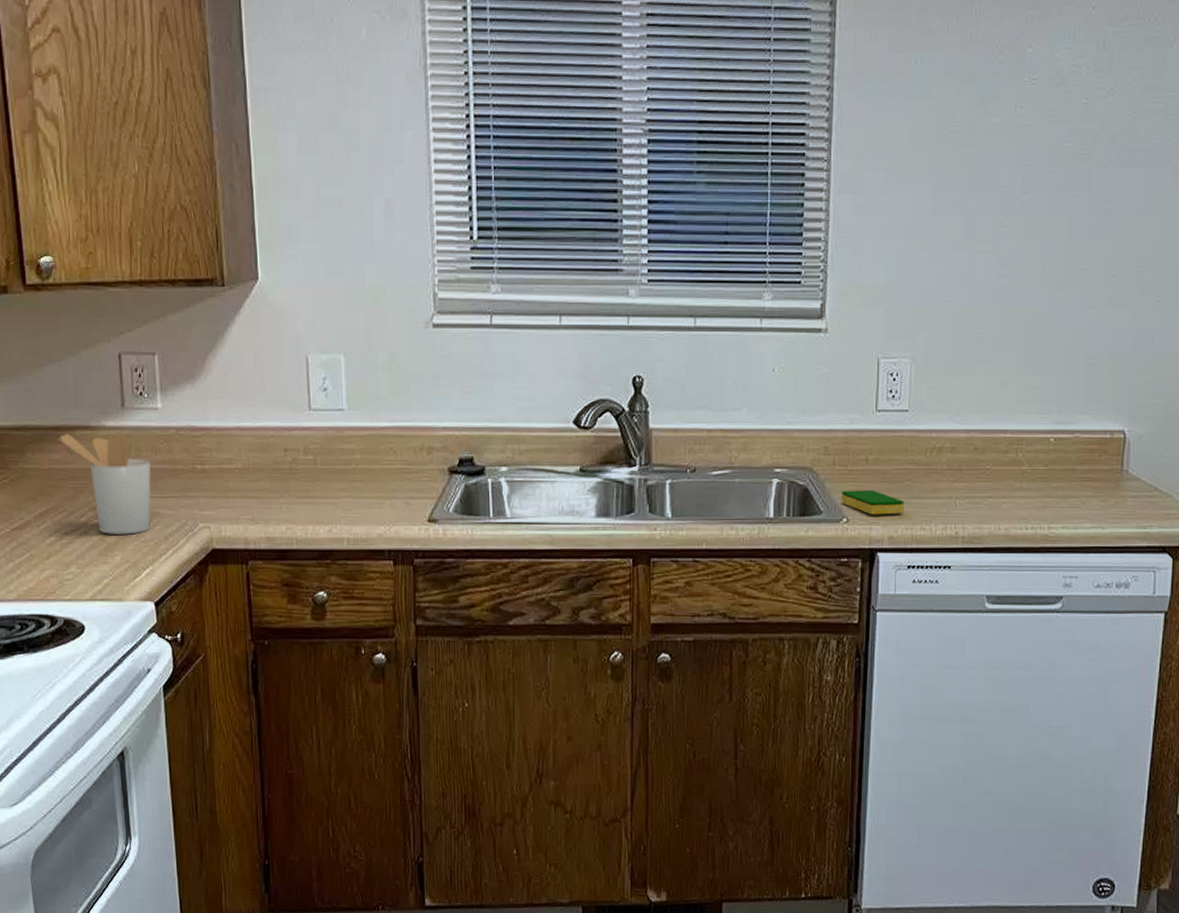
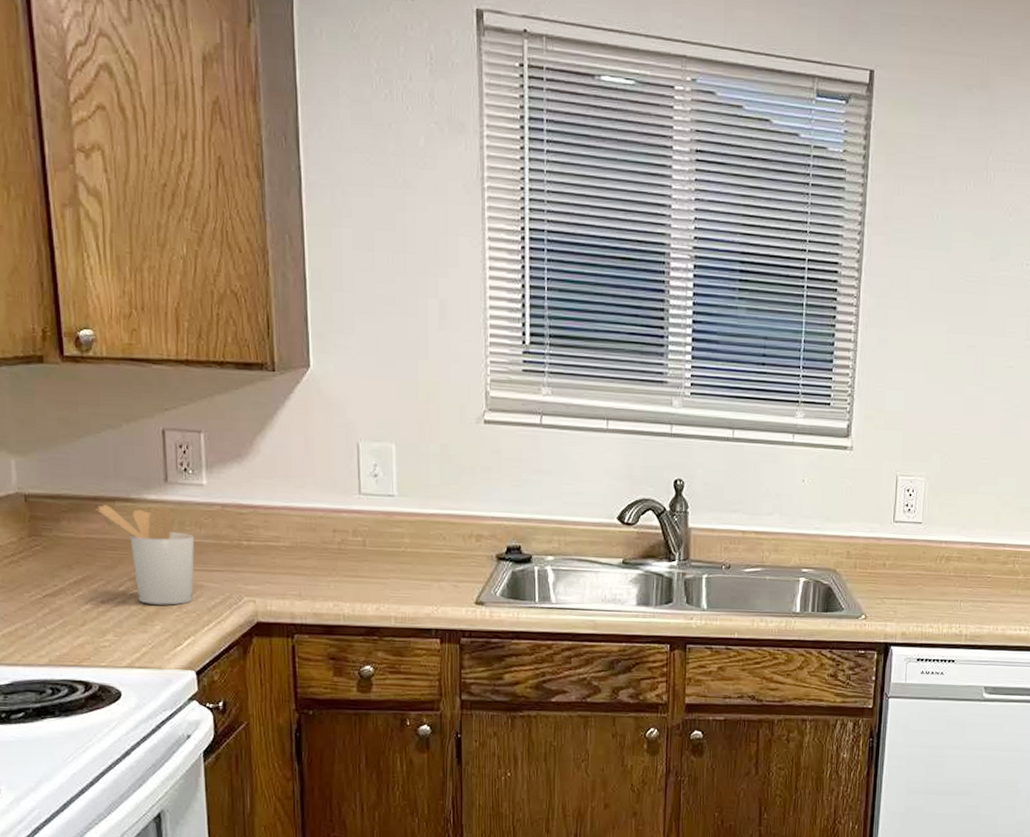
dish sponge: present [841,489,904,515] -> none [860,590,916,614]

